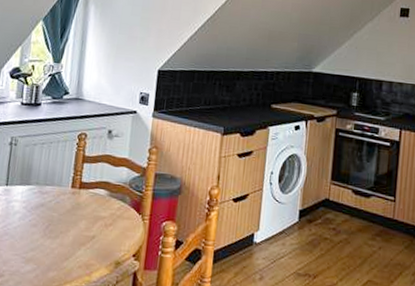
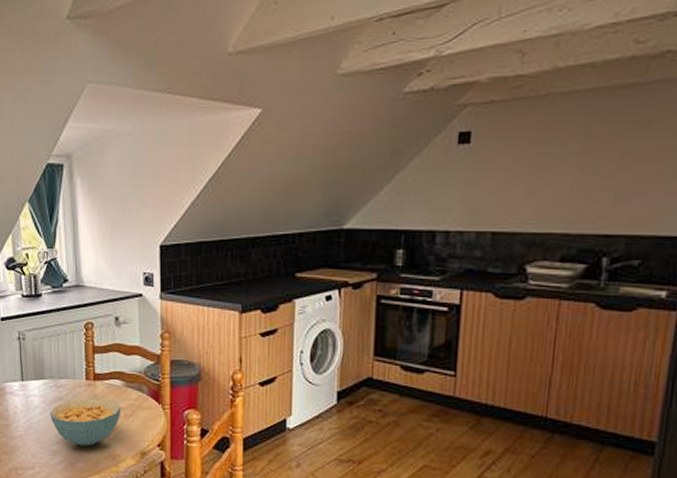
cereal bowl: none [29,206,103,255] -> present [50,398,121,447]

